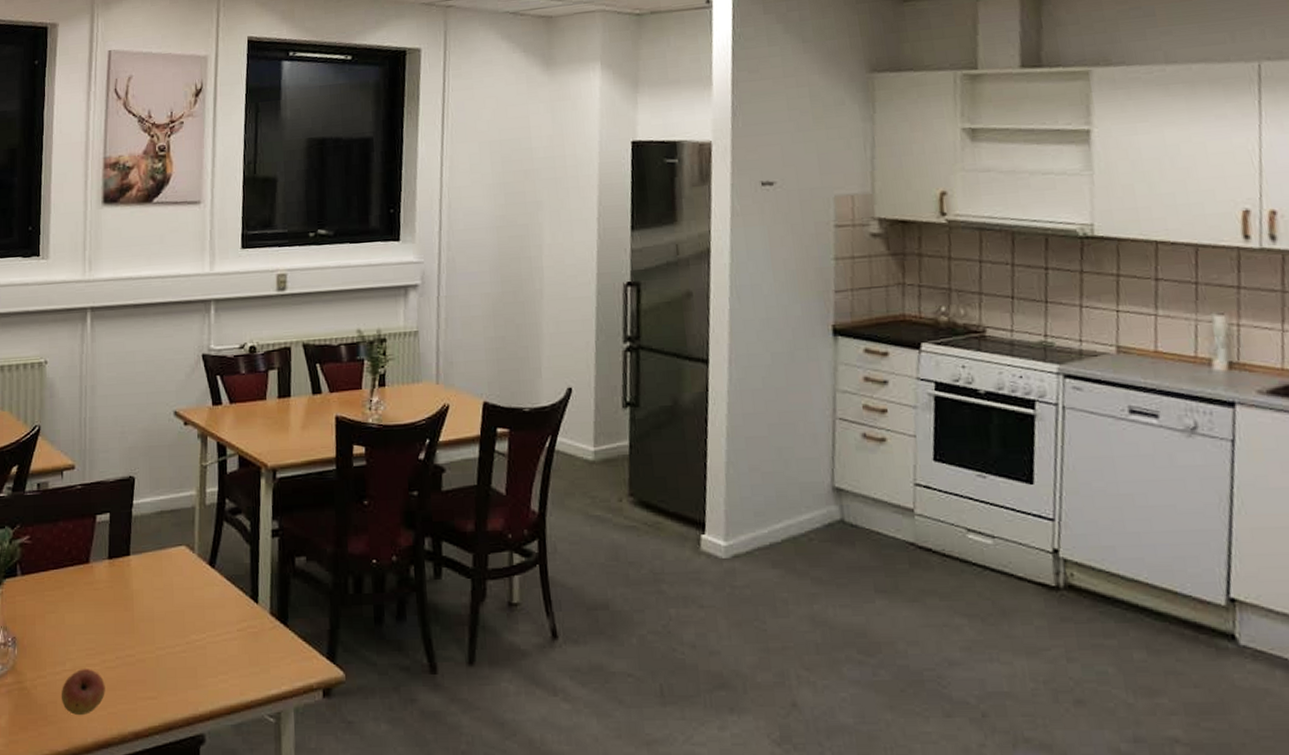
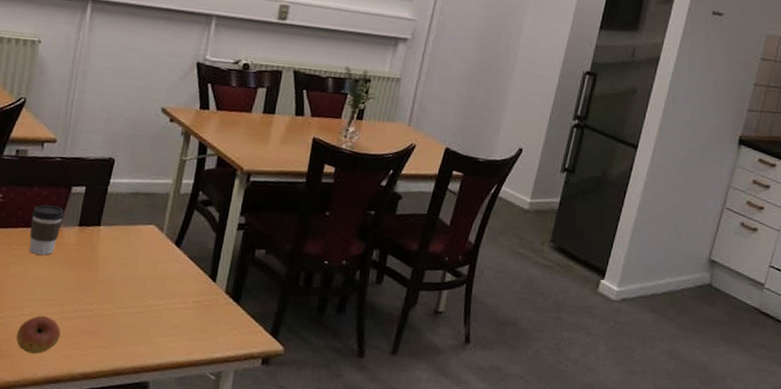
coffee cup: none [60,540,92,598] -> present [29,204,65,255]

